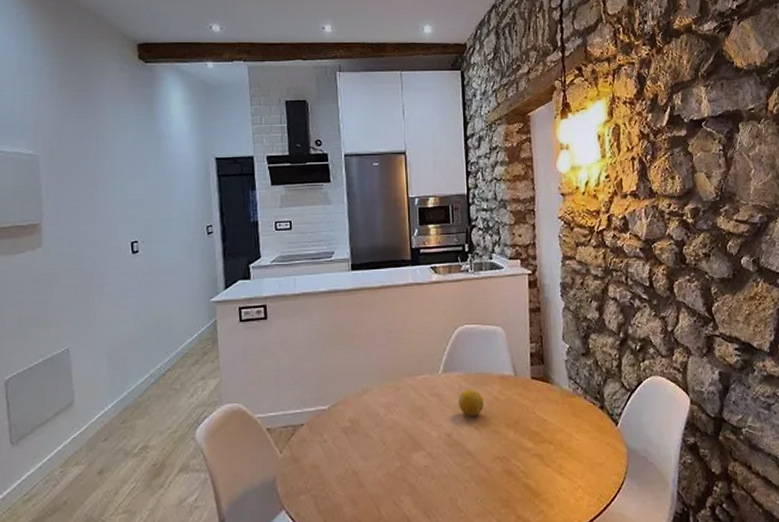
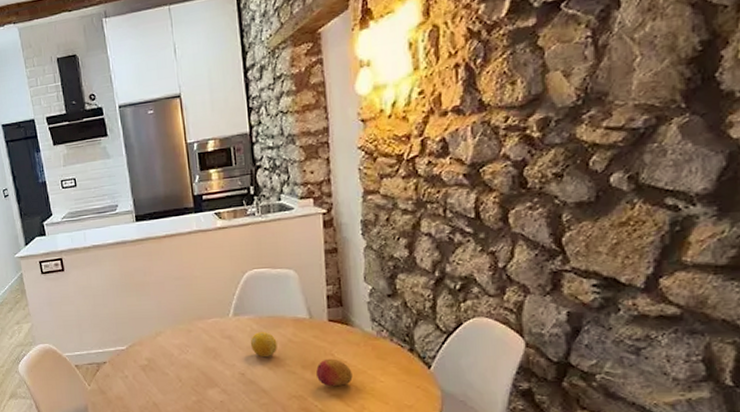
fruit: none [519,417,552,447] -> present [316,358,353,387]

